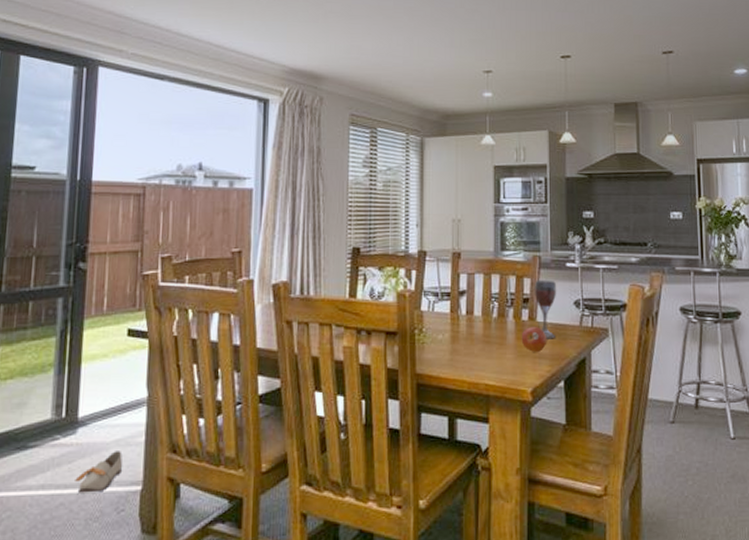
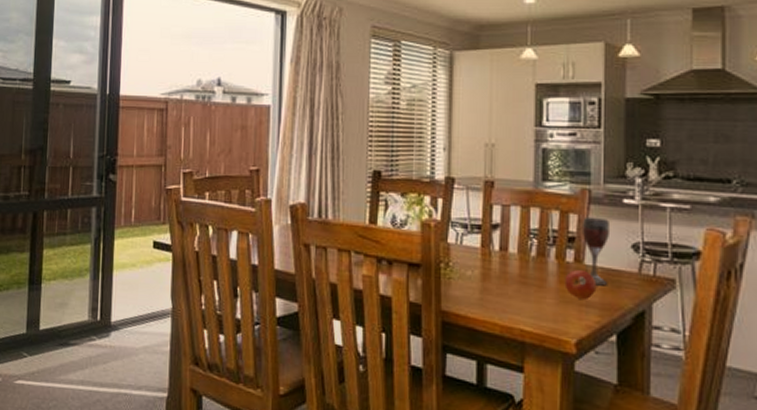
shoe: present [75,451,123,493] -> none [109,357,151,395]

